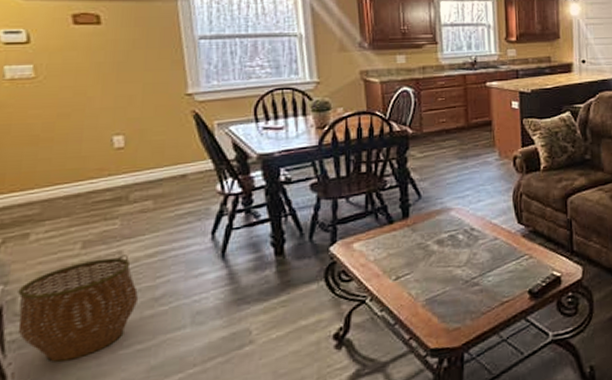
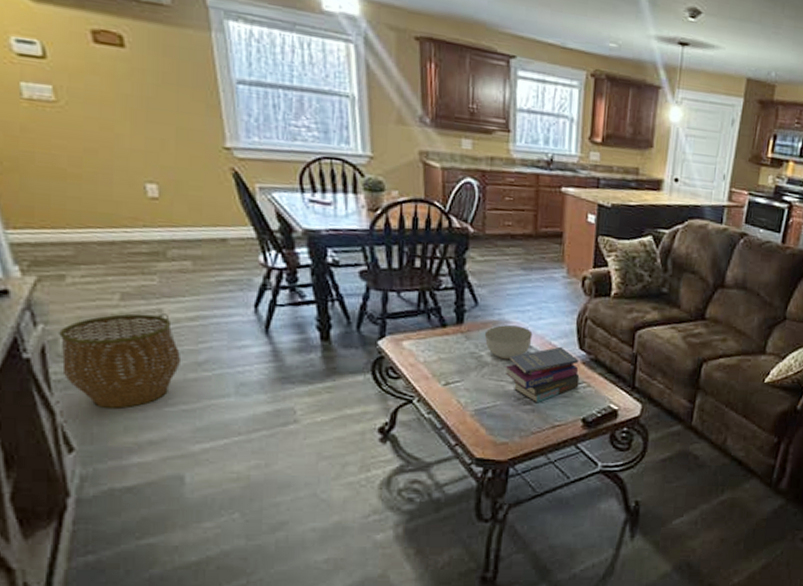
bowl: none [429,211,474,246] -> present [484,325,533,360]
books: none [452,224,522,283] -> present [506,346,580,403]

